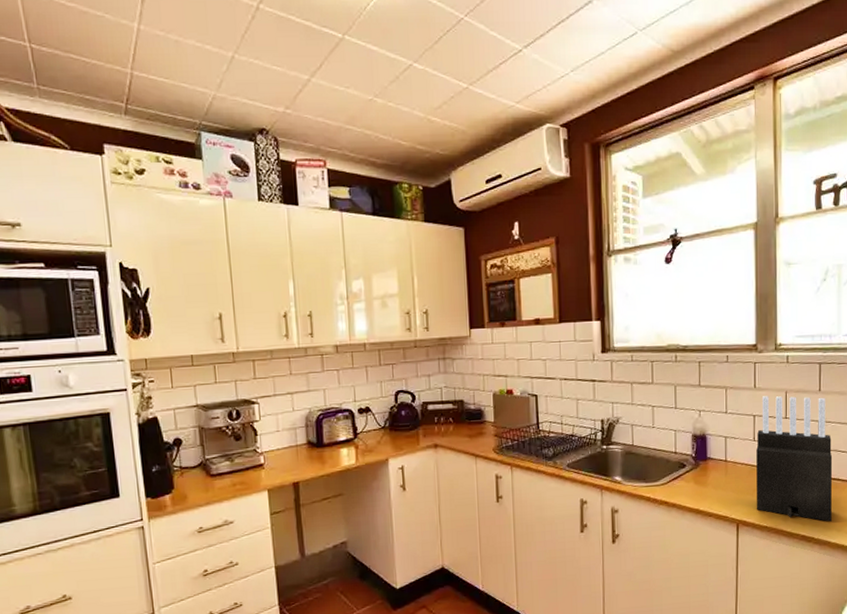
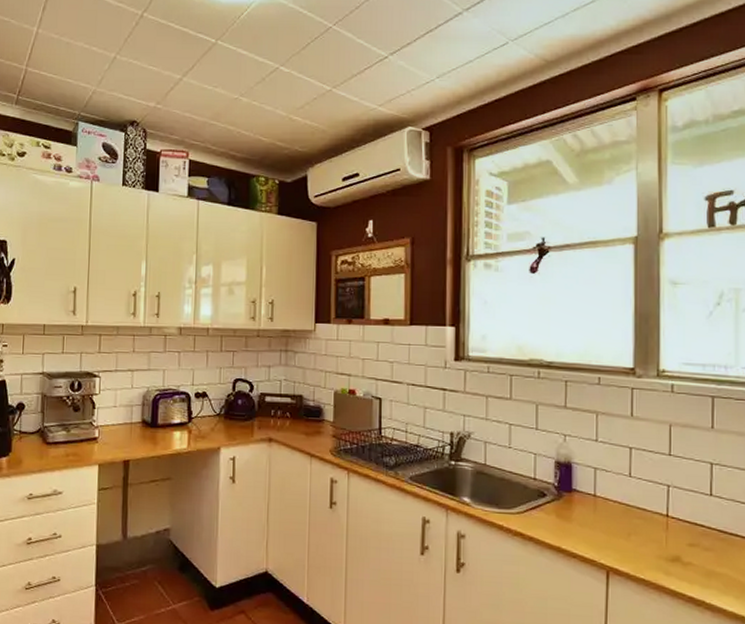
knife block: present [756,396,833,522] -> none [632,427,729,585]

